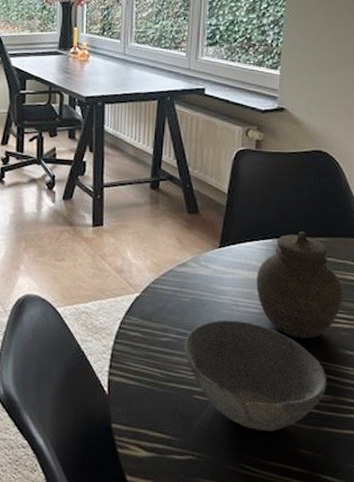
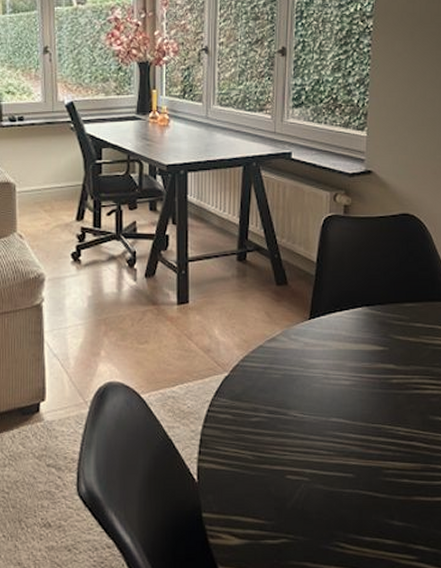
bowl: present [184,320,327,432] -> none [275,394,418,506]
jar: present [256,232,343,339] -> none [347,298,432,408]

